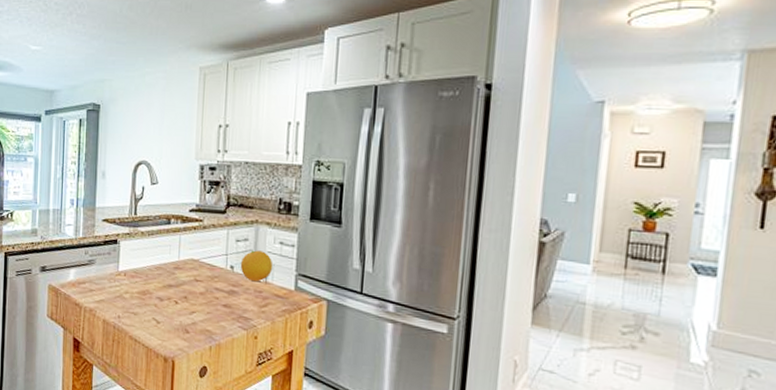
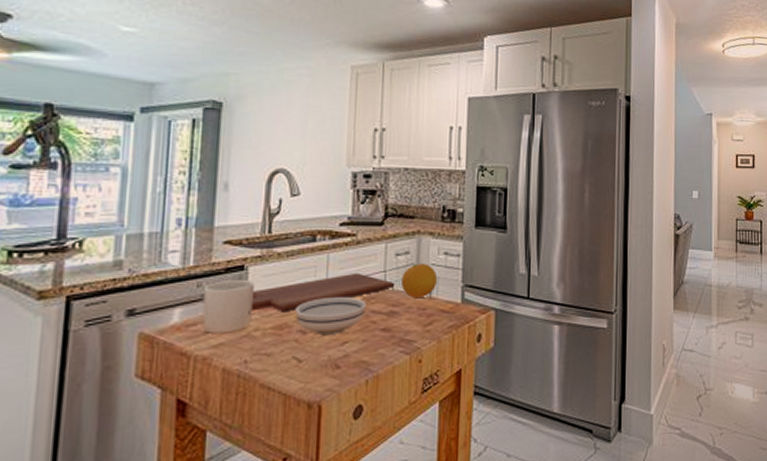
mug: none [88,250,125,293] -> present [202,279,256,335]
cutting board: none [122,253,235,281] -> present [250,272,395,311]
bowl: none [154,272,211,304] -> present [295,296,367,335]

